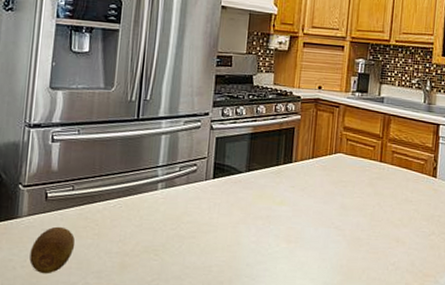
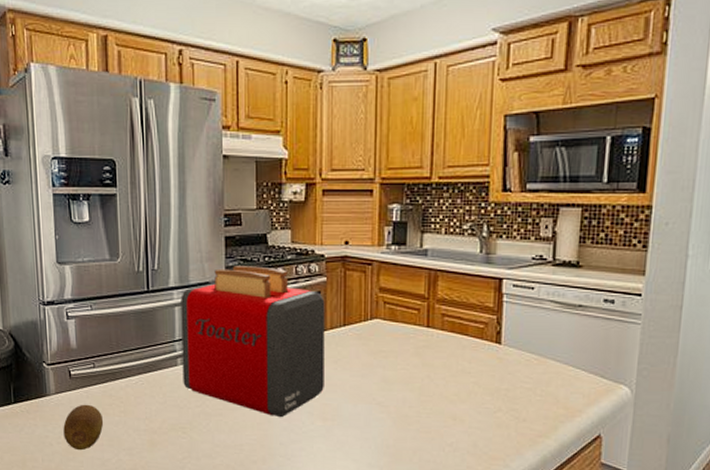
toaster: none [161,101,298,240] -> present [180,266,325,418]

